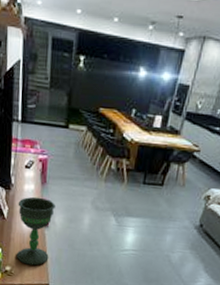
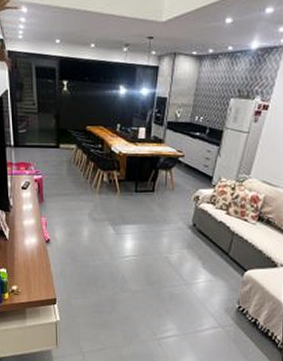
chalice: present [16,196,55,266] -> none [18,215,54,282]

